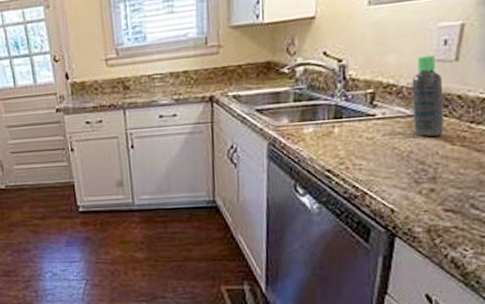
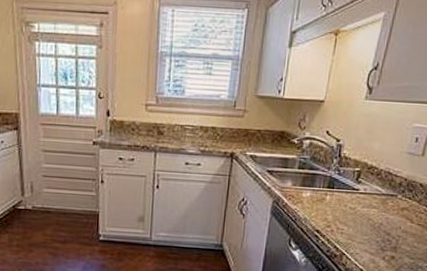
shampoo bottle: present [412,56,444,137] -> none [386,148,411,214]

